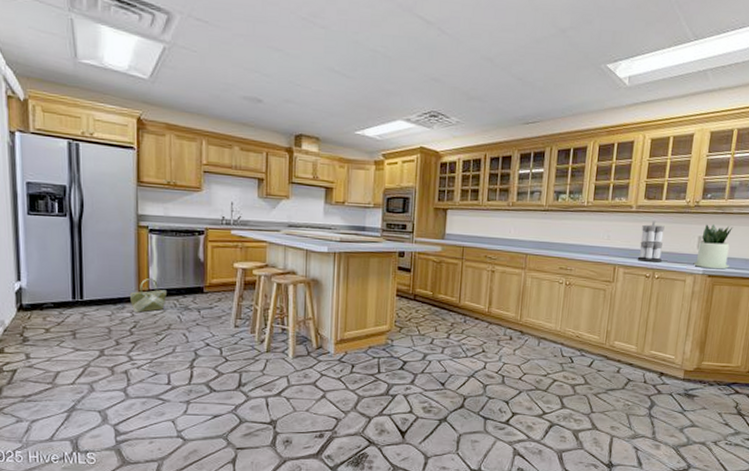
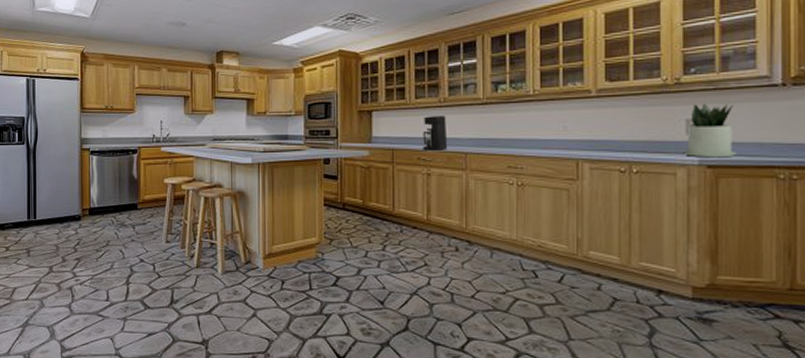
shopping bag: present [130,278,166,314] -> none [75,197,105,231]
coffee maker: none [490,218,513,251] -> present [423,116,448,152]
spice rack: present [637,220,665,262] -> none [605,104,640,154]

